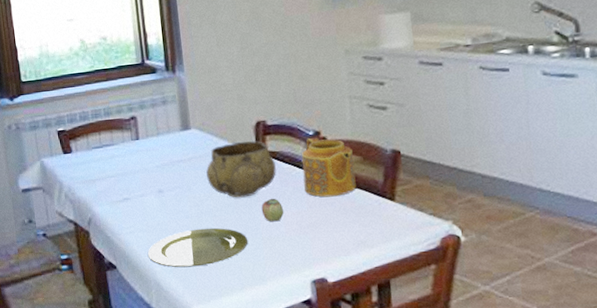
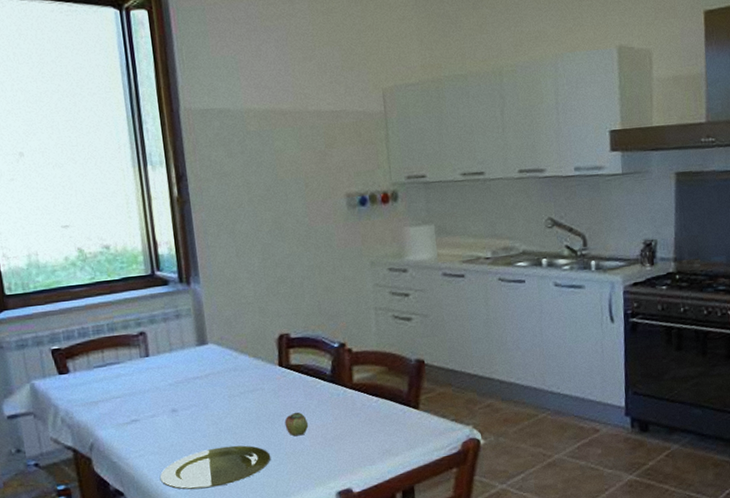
decorative bowl: present [206,140,276,198] -> none [225,354,301,414]
teapot: present [301,137,356,198] -> none [326,349,382,409]

